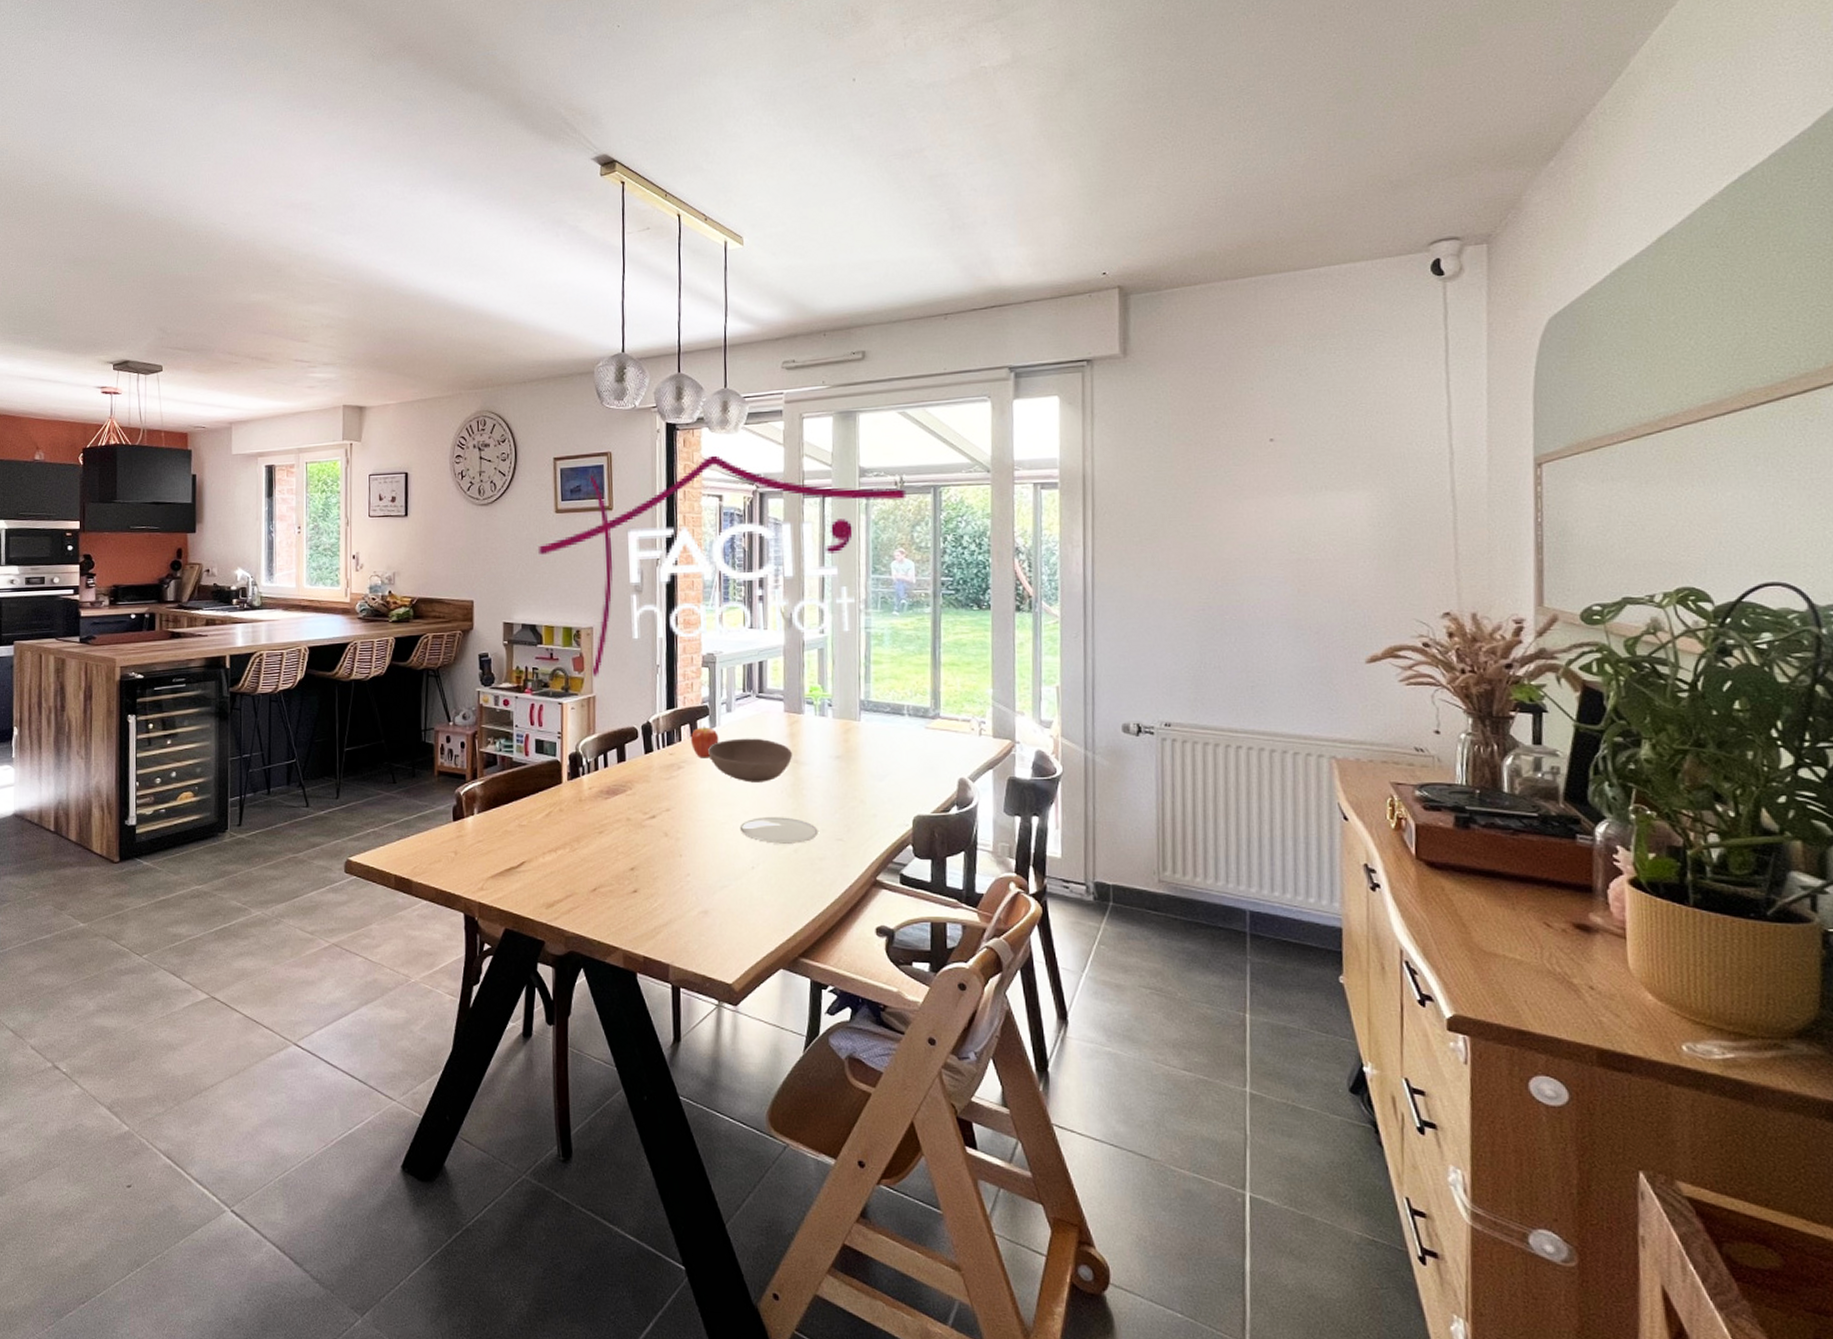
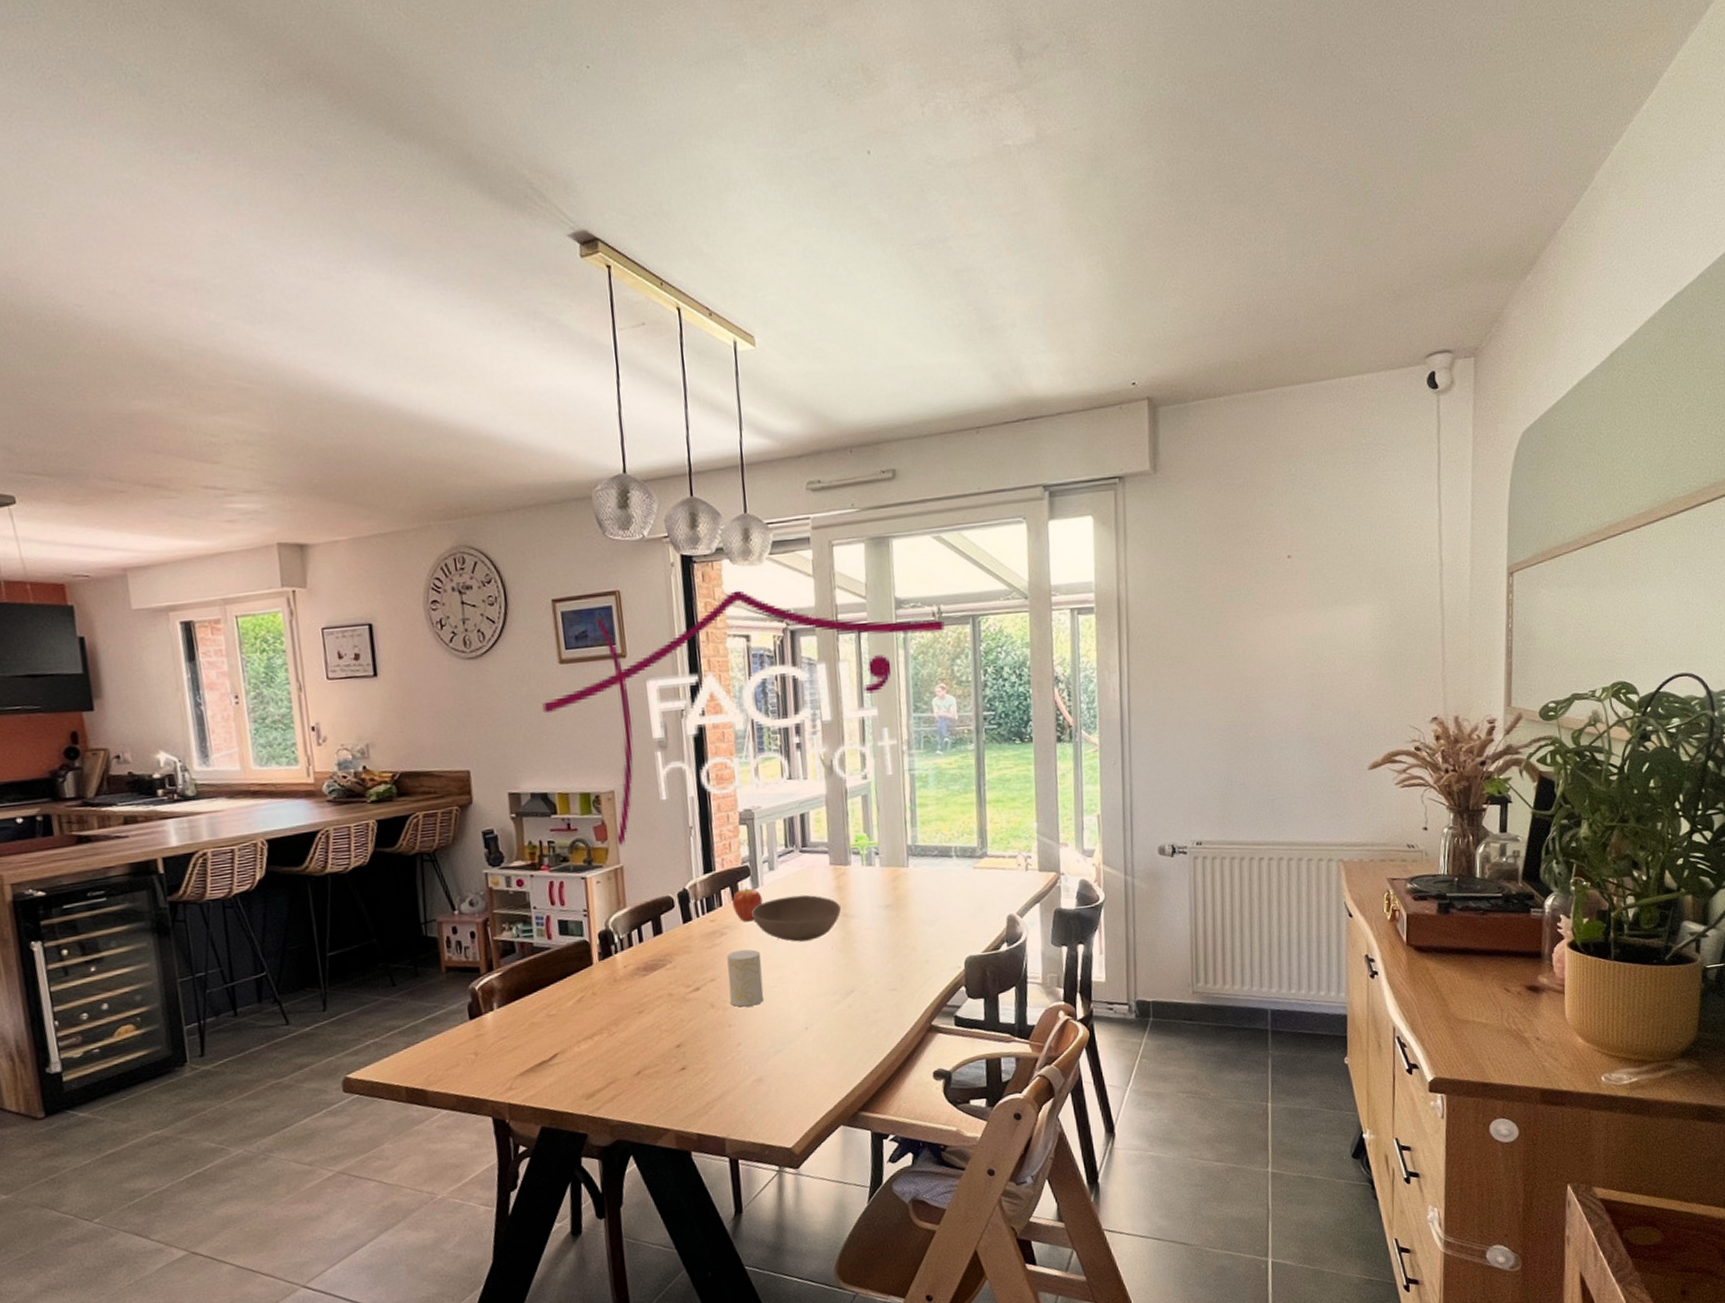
cup: none [682,785,715,839] -> present [727,949,764,1007]
plate: present [739,817,818,844] -> none [790,973,872,1002]

